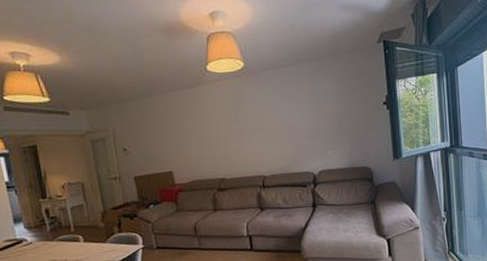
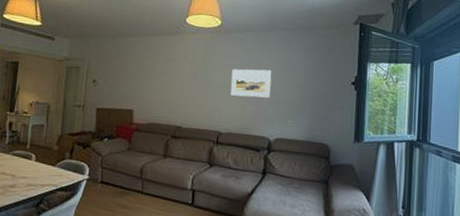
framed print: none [264,105,307,138] -> present [230,69,272,98]

